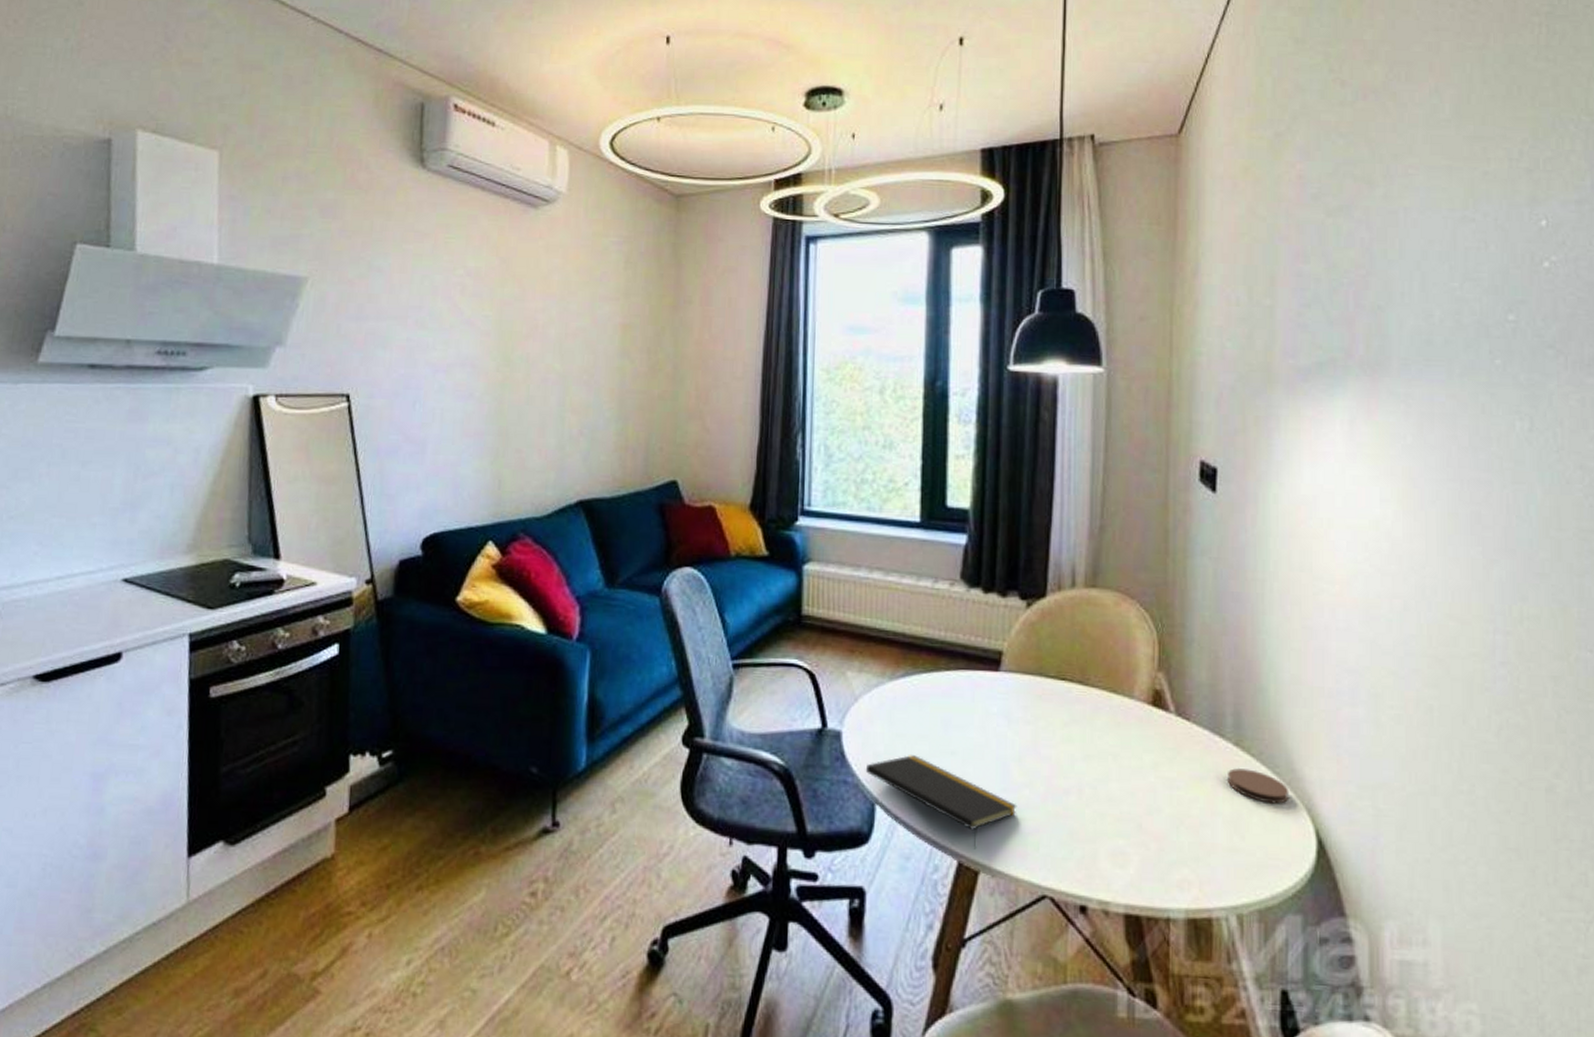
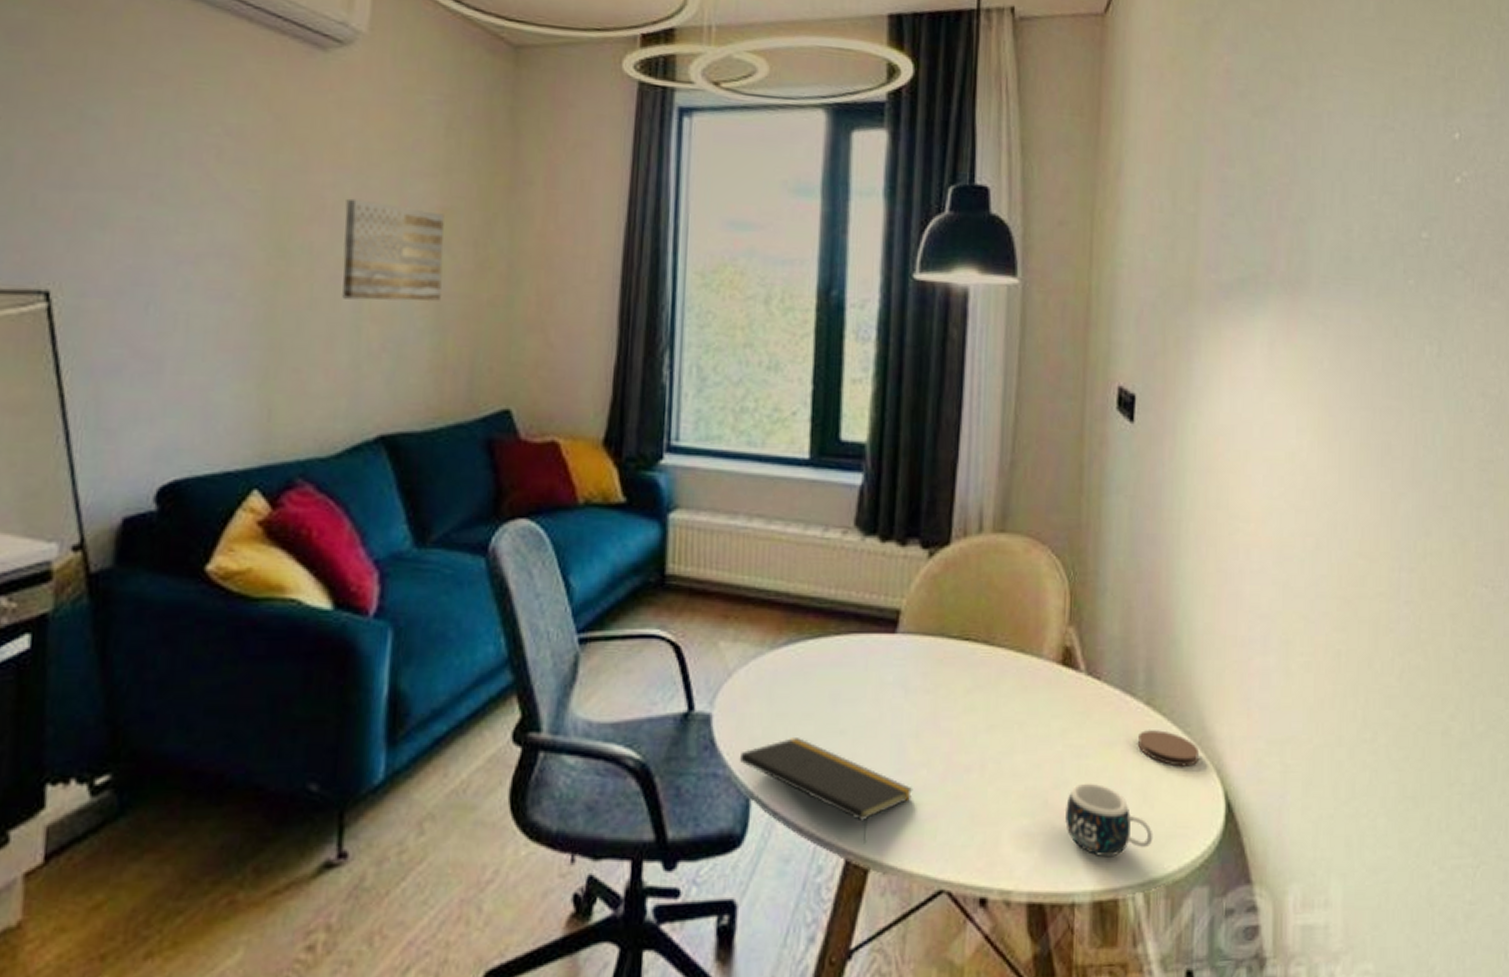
wall art: none [550,319,625,397] -> present [342,198,444,301]
mug: none [1159,811,1245,880] -> present [1065,783,1153,858]

